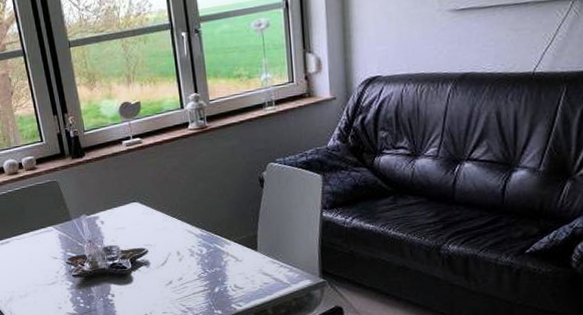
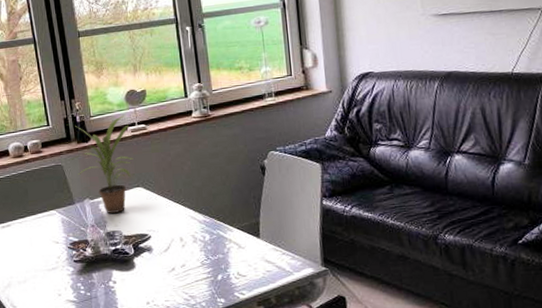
potted plant: none [60,129,129,229] -> present [67,115,134,213]

